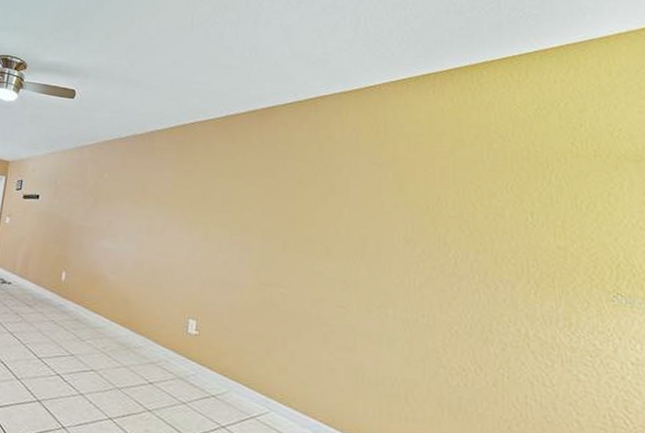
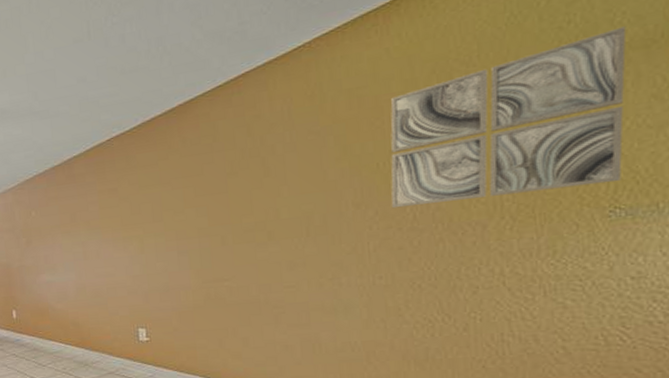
wall art: none [436,140,623,271] -> present [390,26,627,209]

